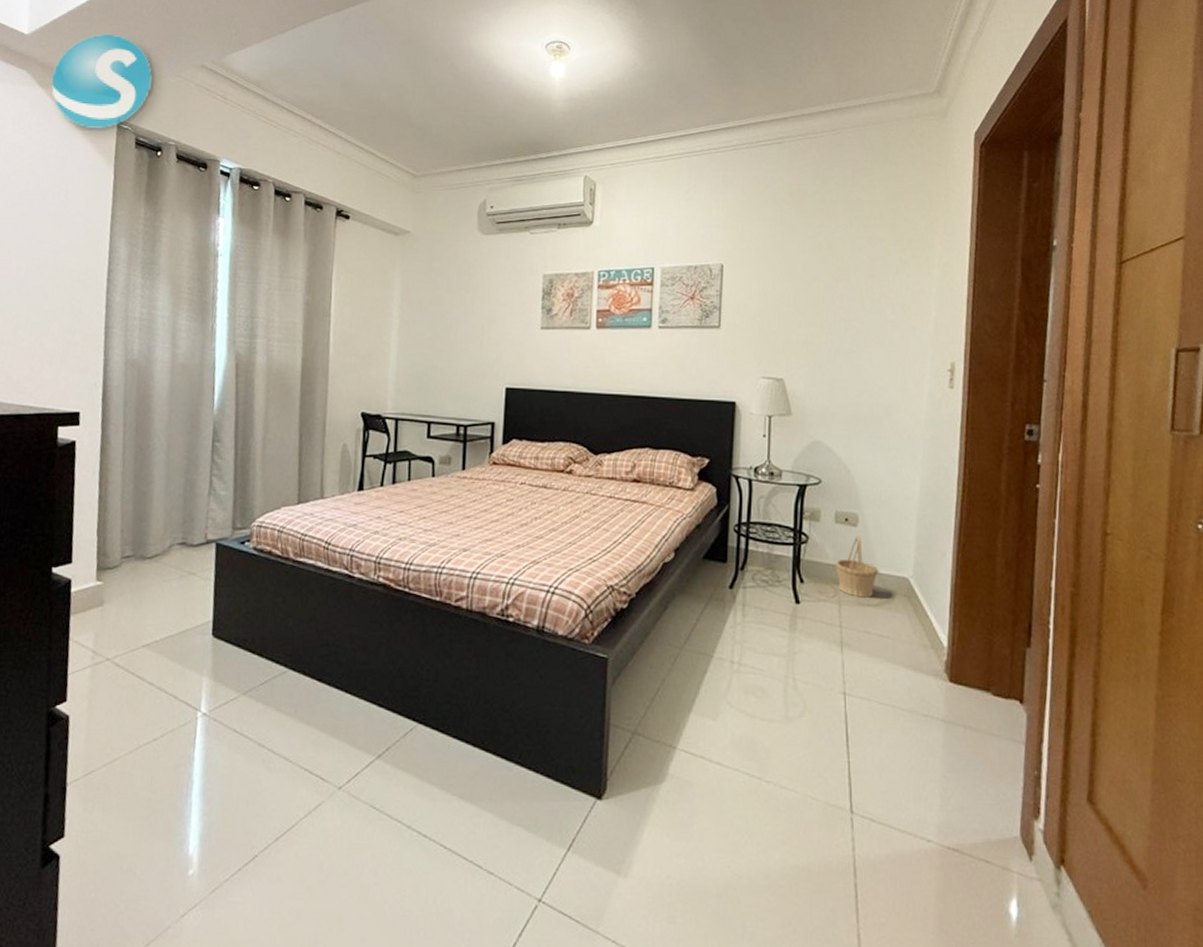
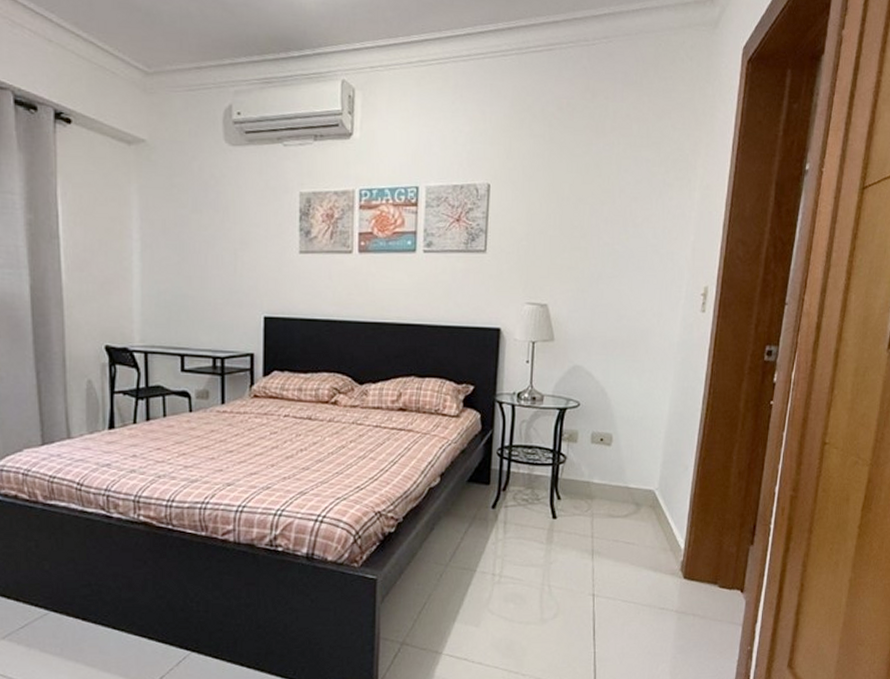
basket: present [835,535,879,598] -> none [590,453,629,510]

